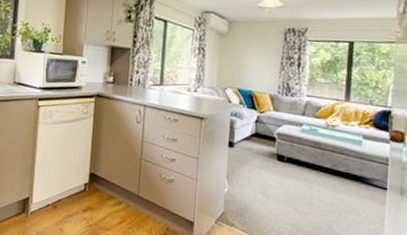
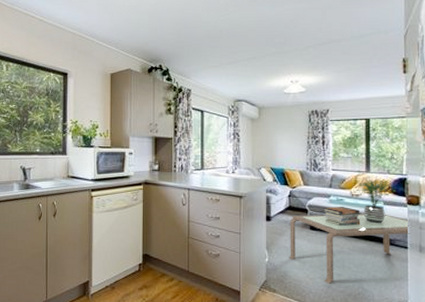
coffee table: none [251,143,392,222] -> present [289,213,410,284]
book stack: none [293,137,336,160] -> present [323,207,361,227]
potted plant: none [335,109,378,160] -> present [358,179,396,224]

